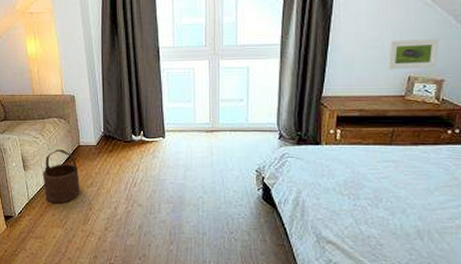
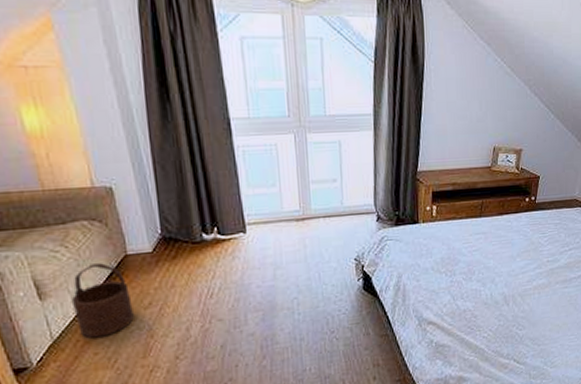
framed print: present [388,38,440,70] -> none [475,108,518,141]

